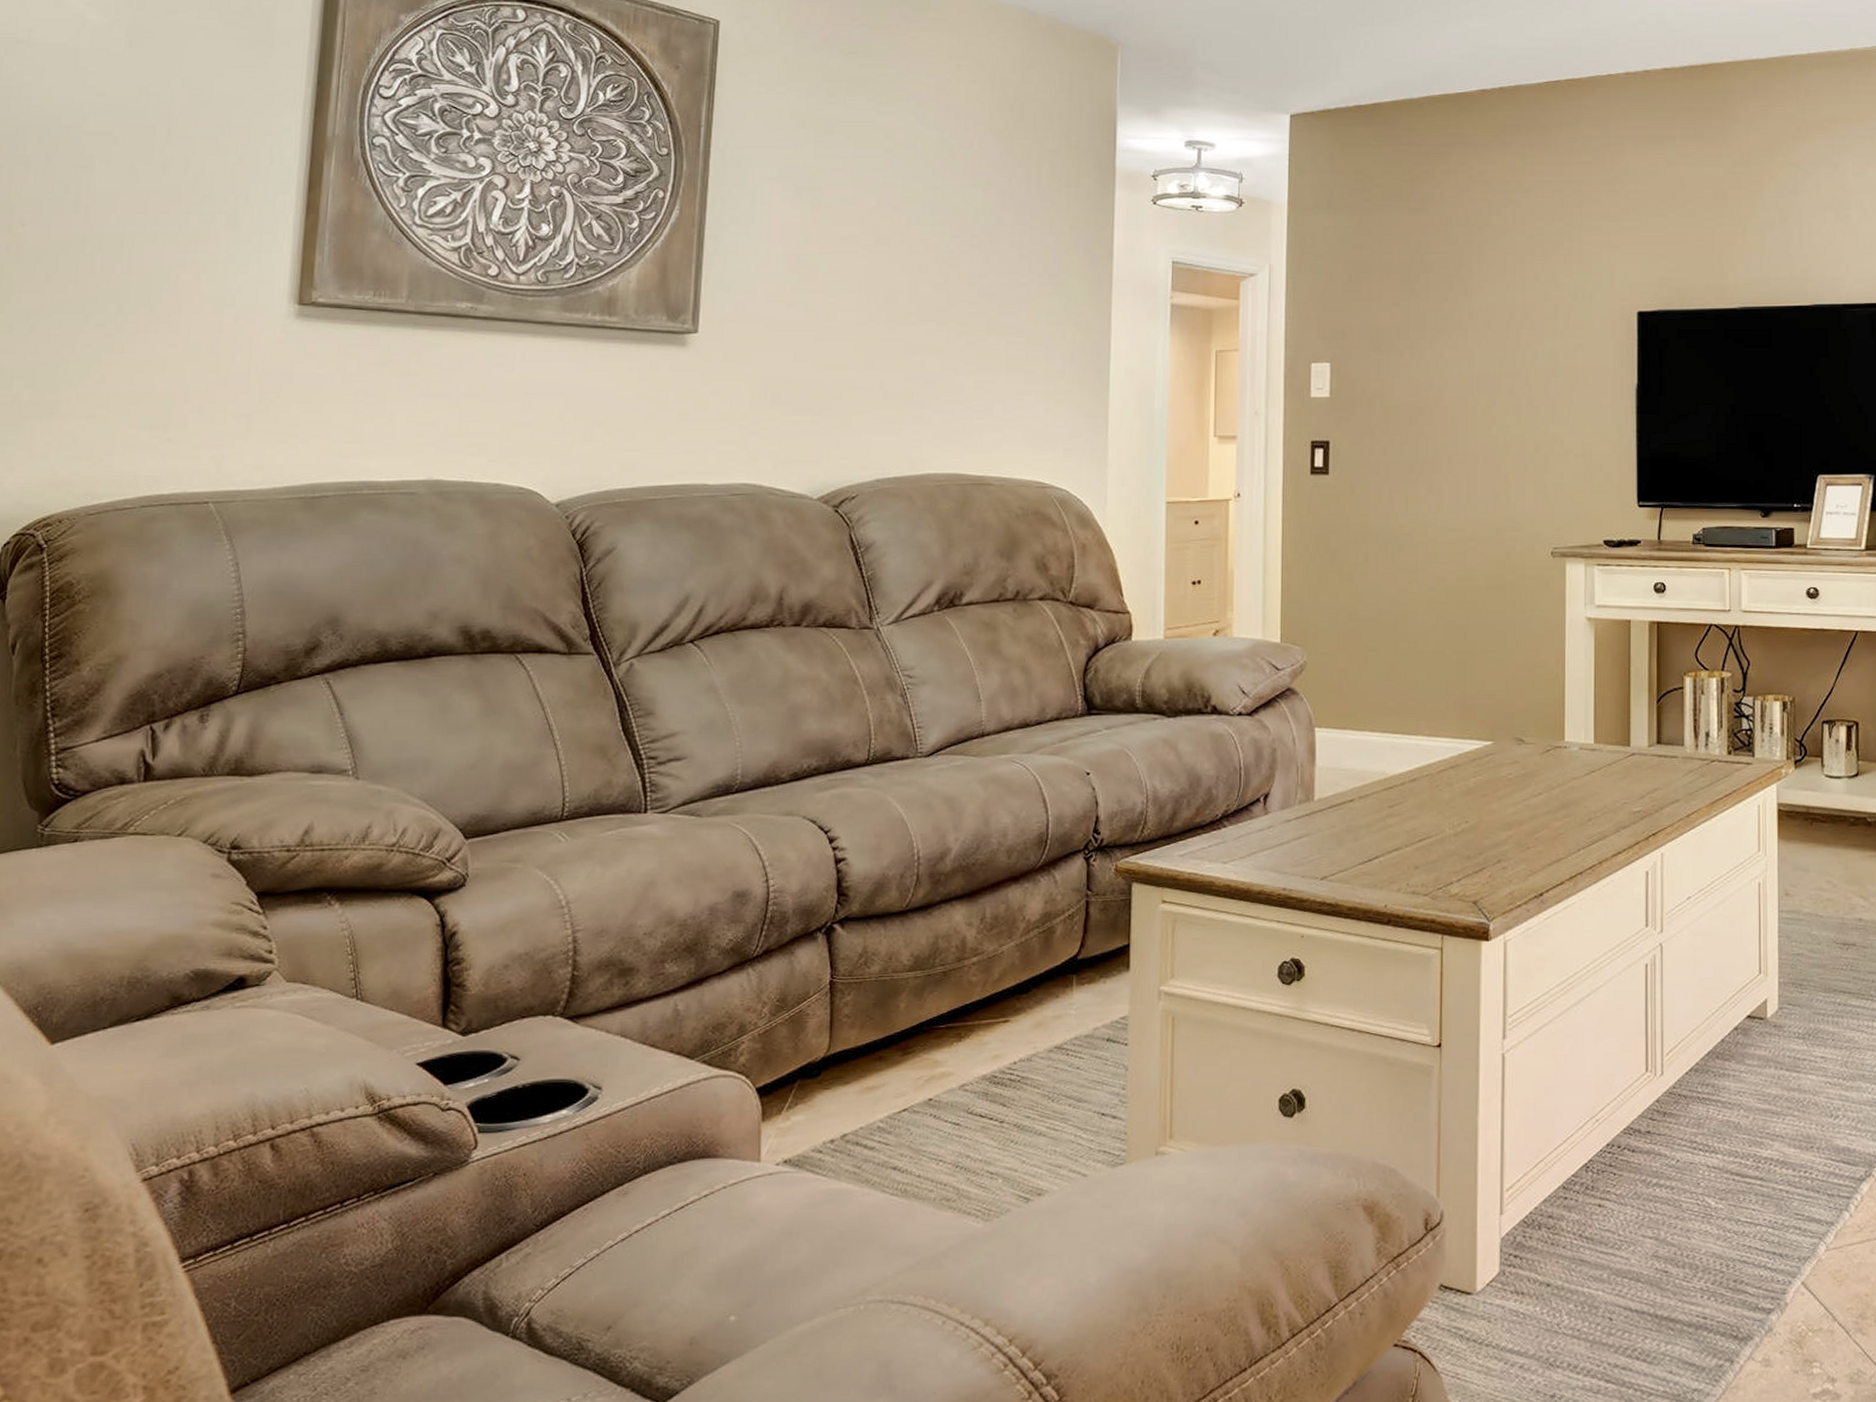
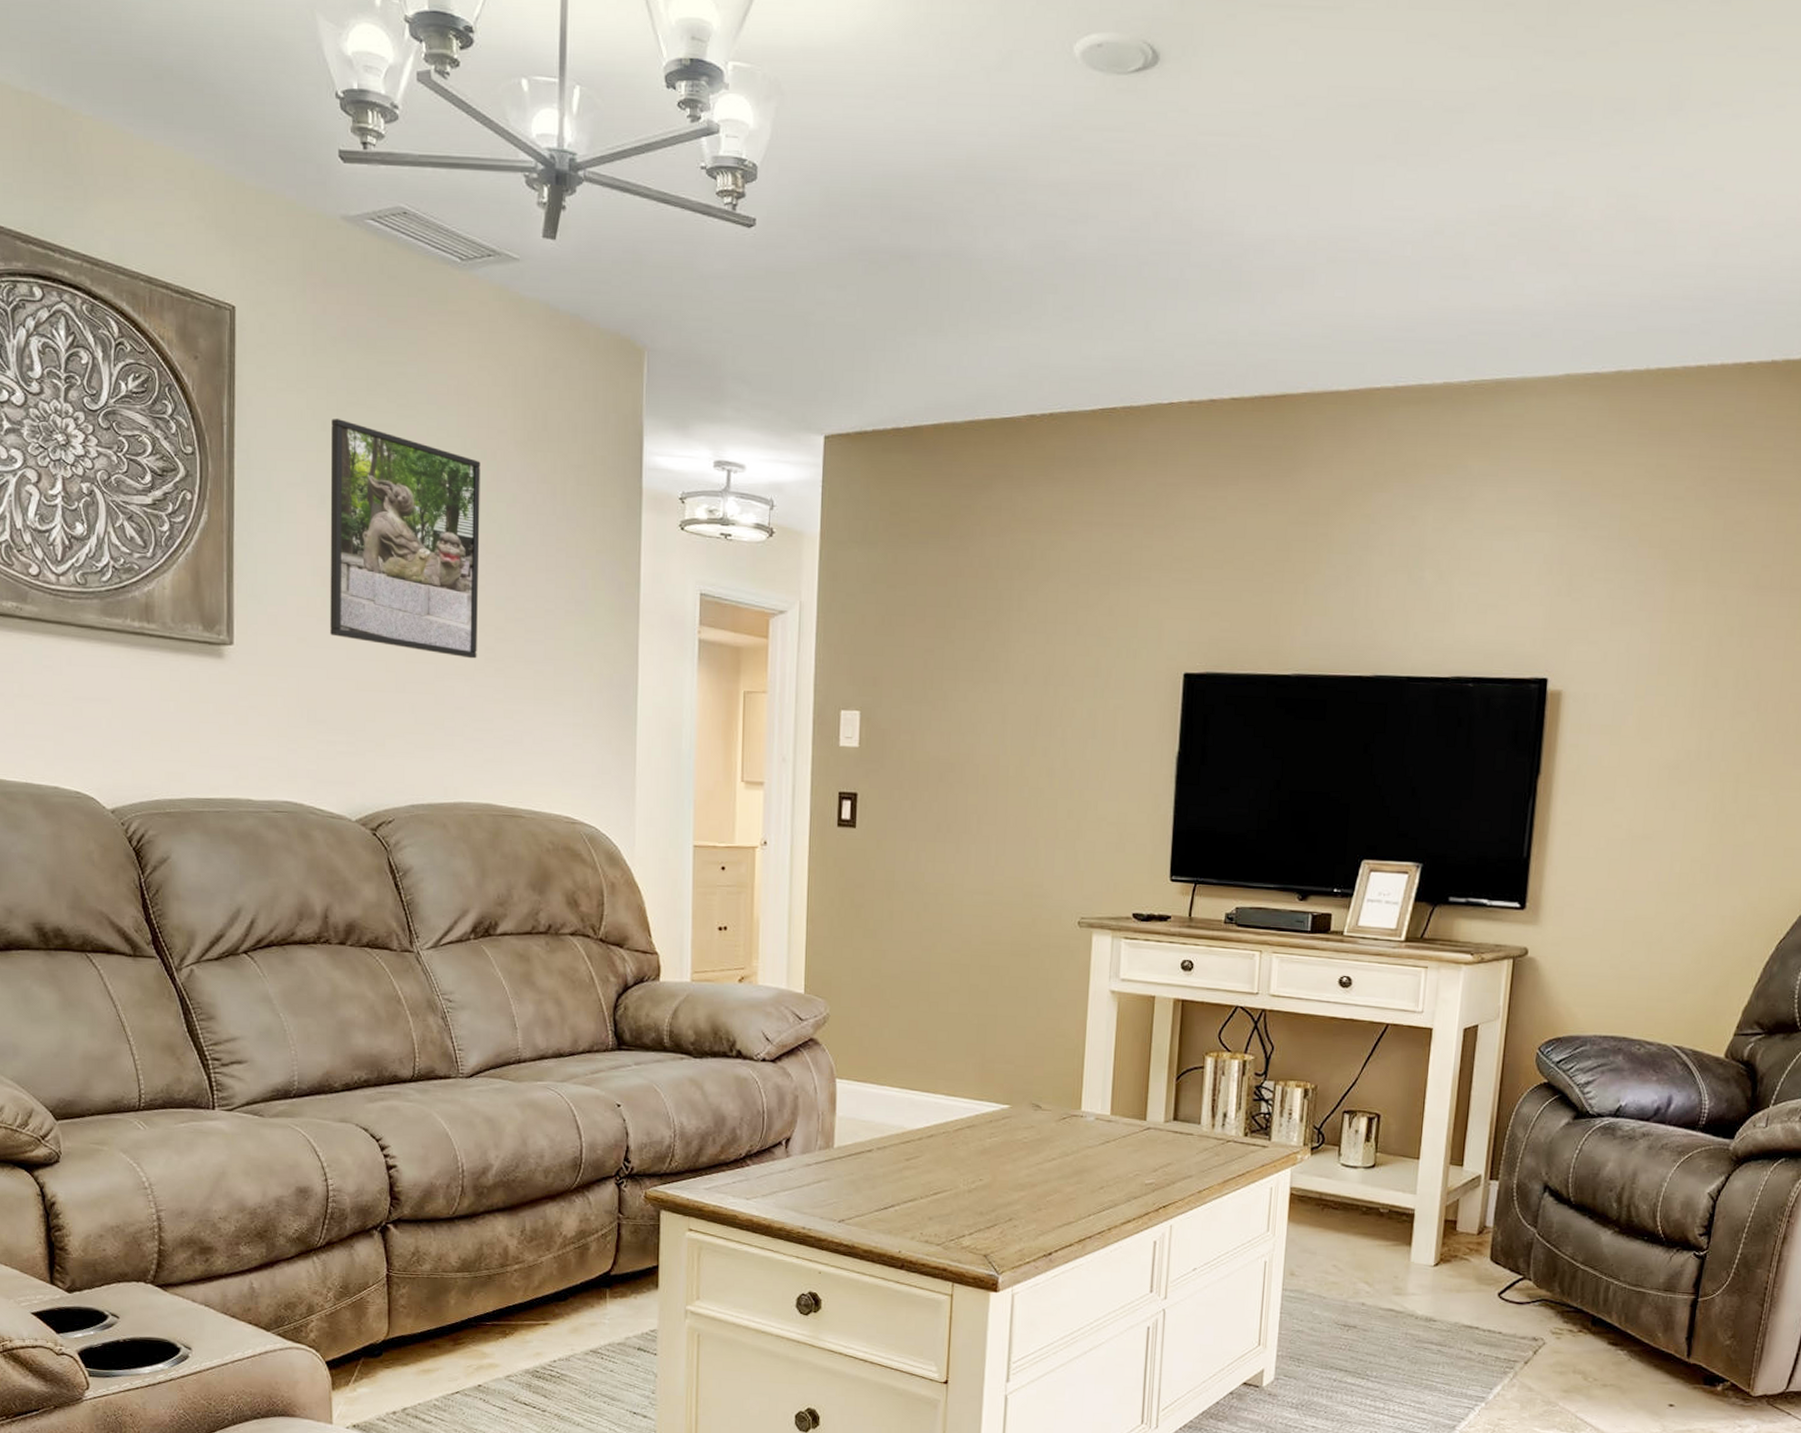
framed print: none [799,118,957,334] -> present [330,419,480,659]

